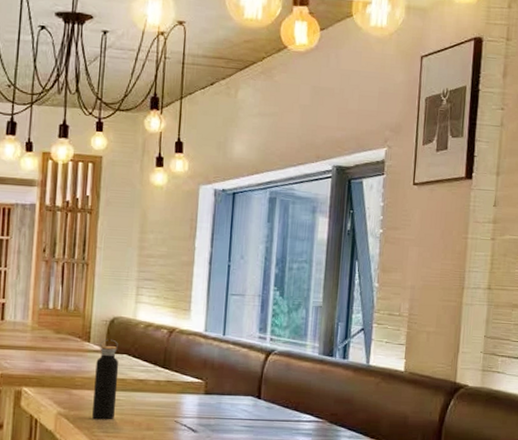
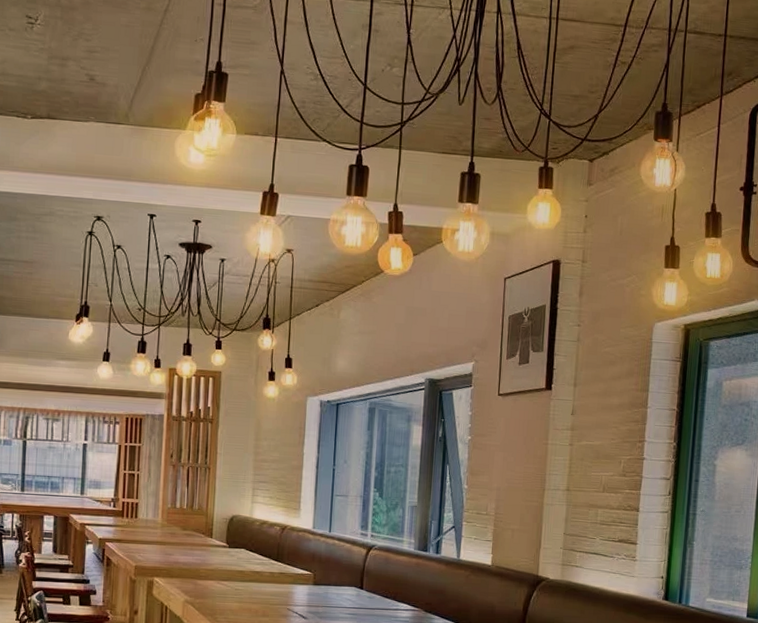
water bottle: present [92,339,119,420] -> none [215,535,238,607]

